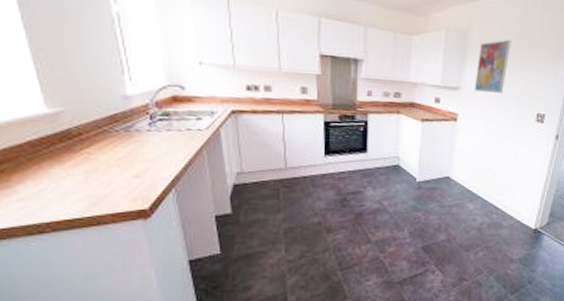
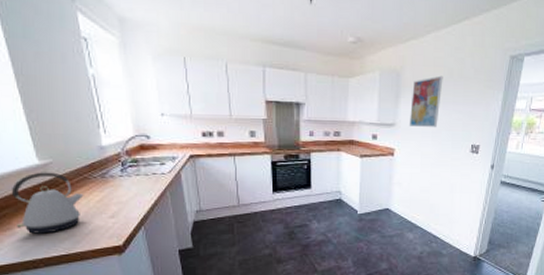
kettle: none [11,121,103,194] -> present [11,172,84,234]

